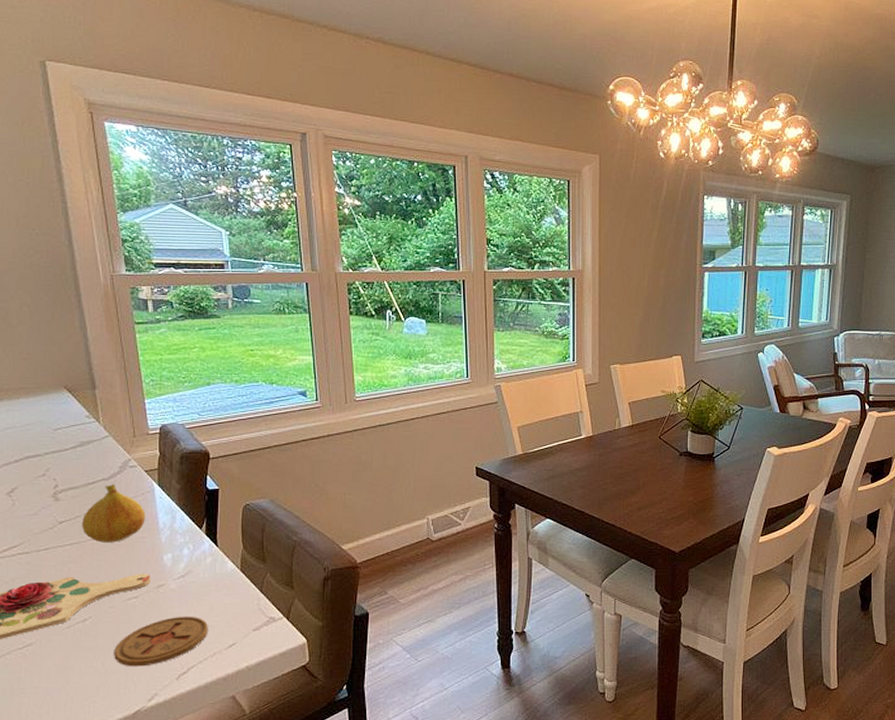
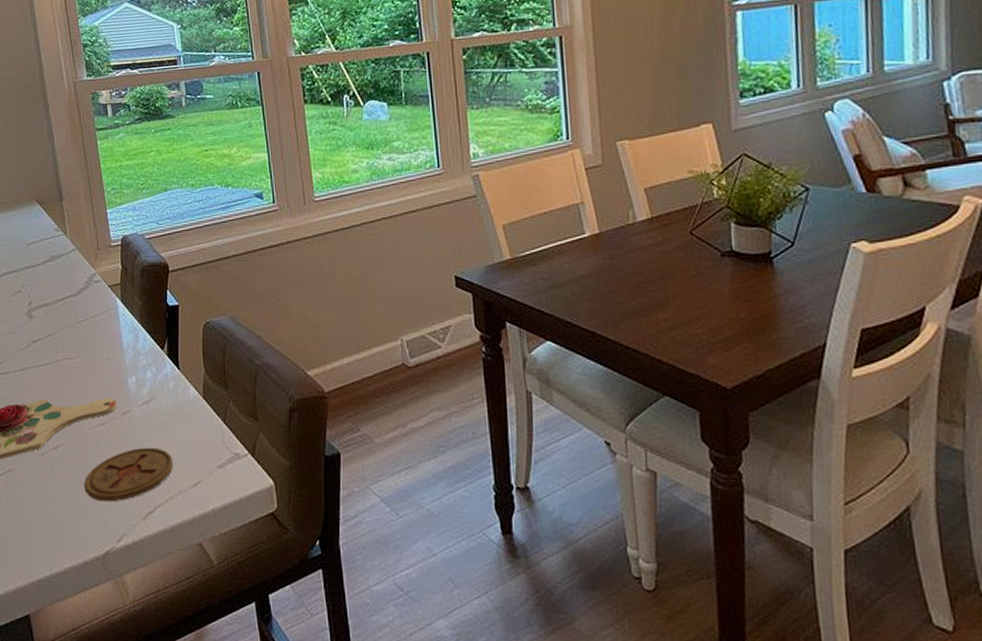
fruit: present [81,483,145,543] -> none [52,299,110,363]

